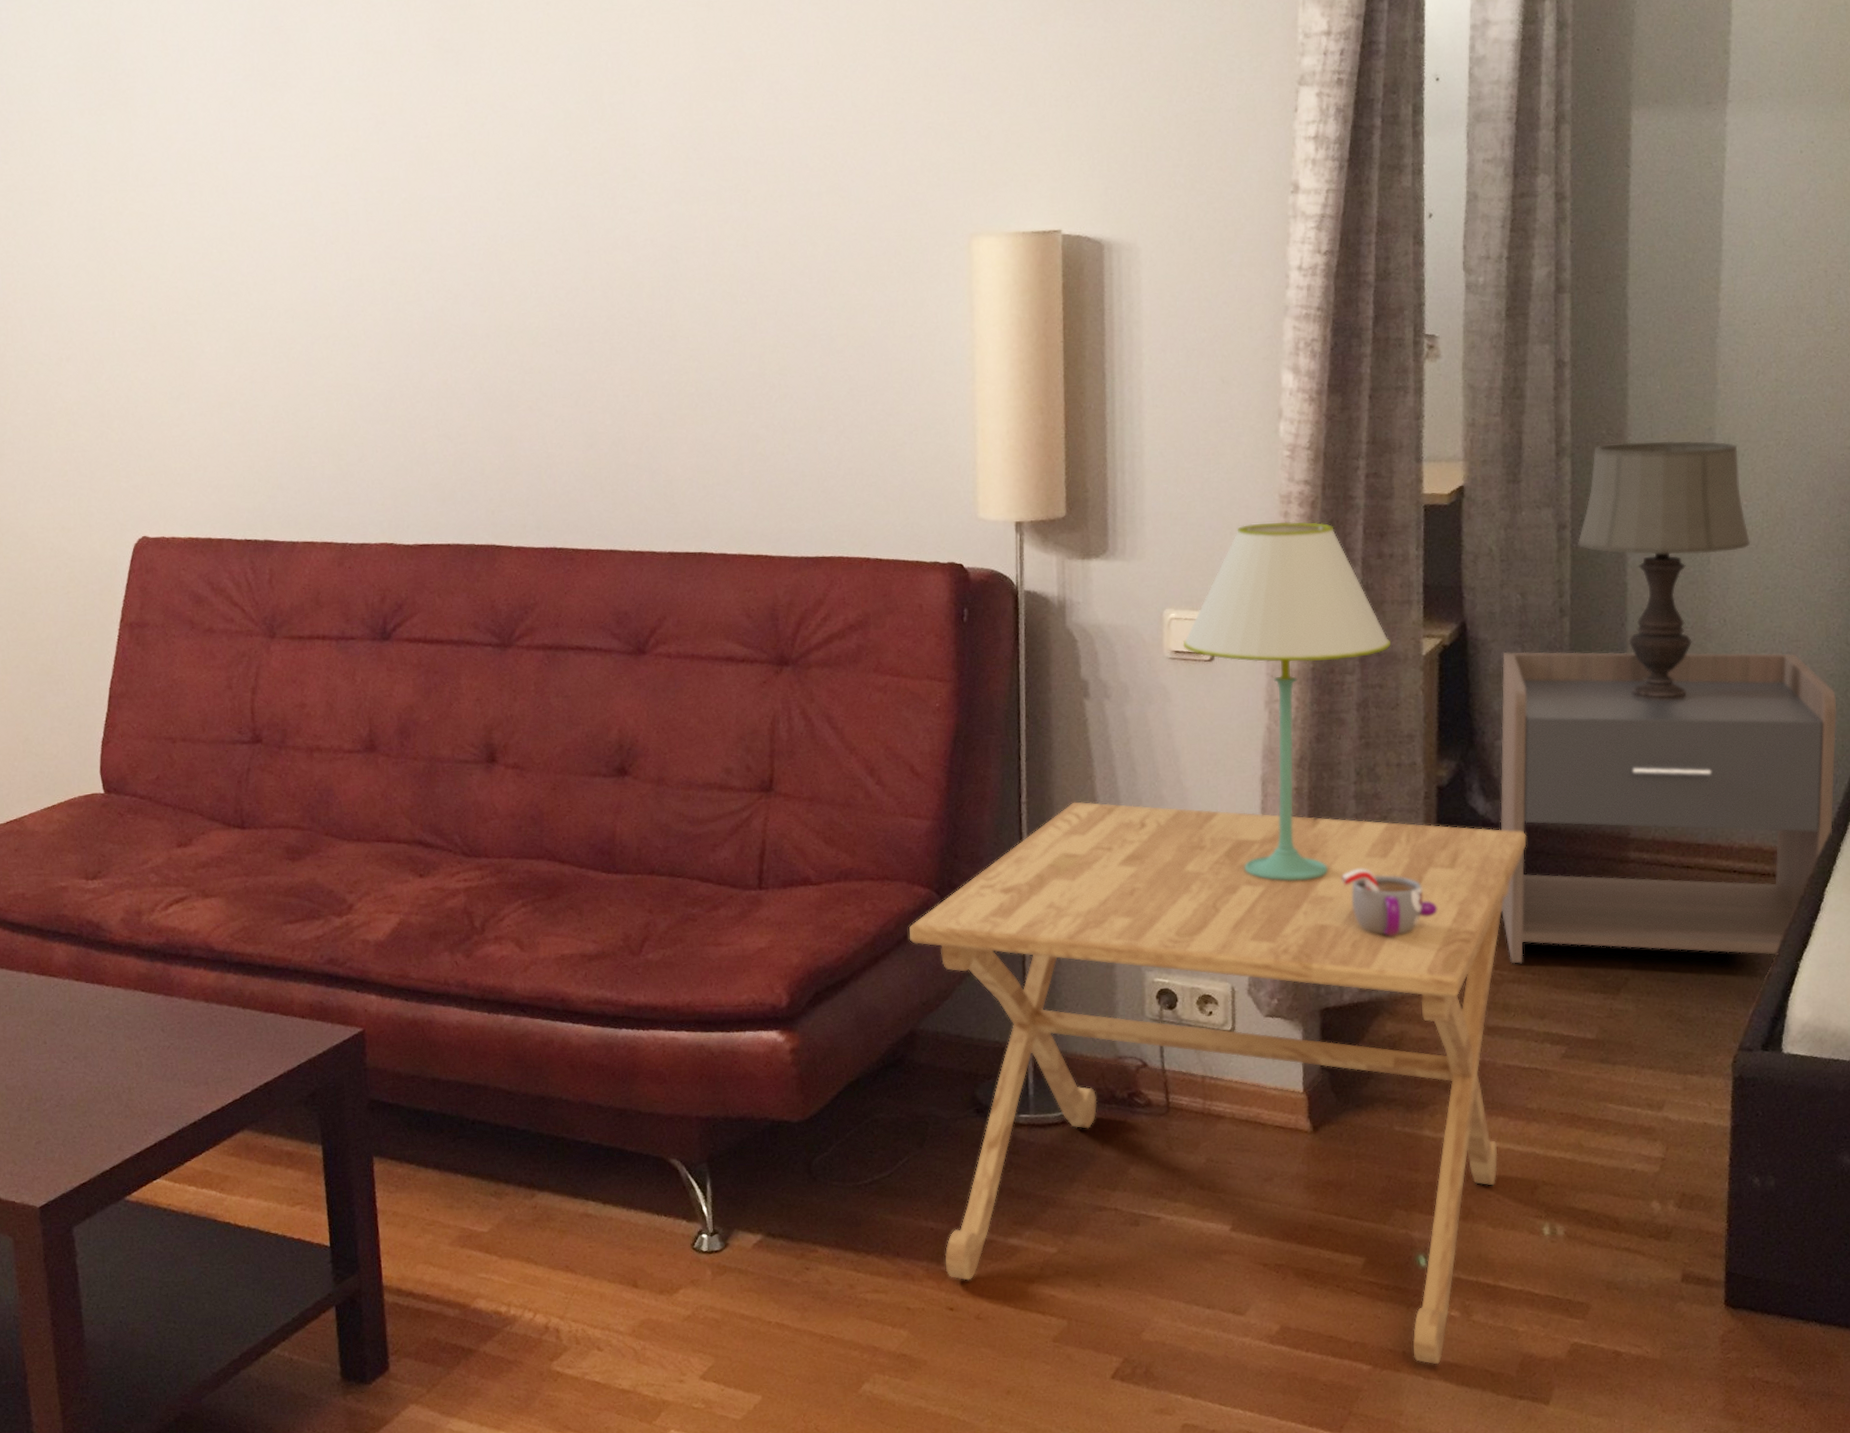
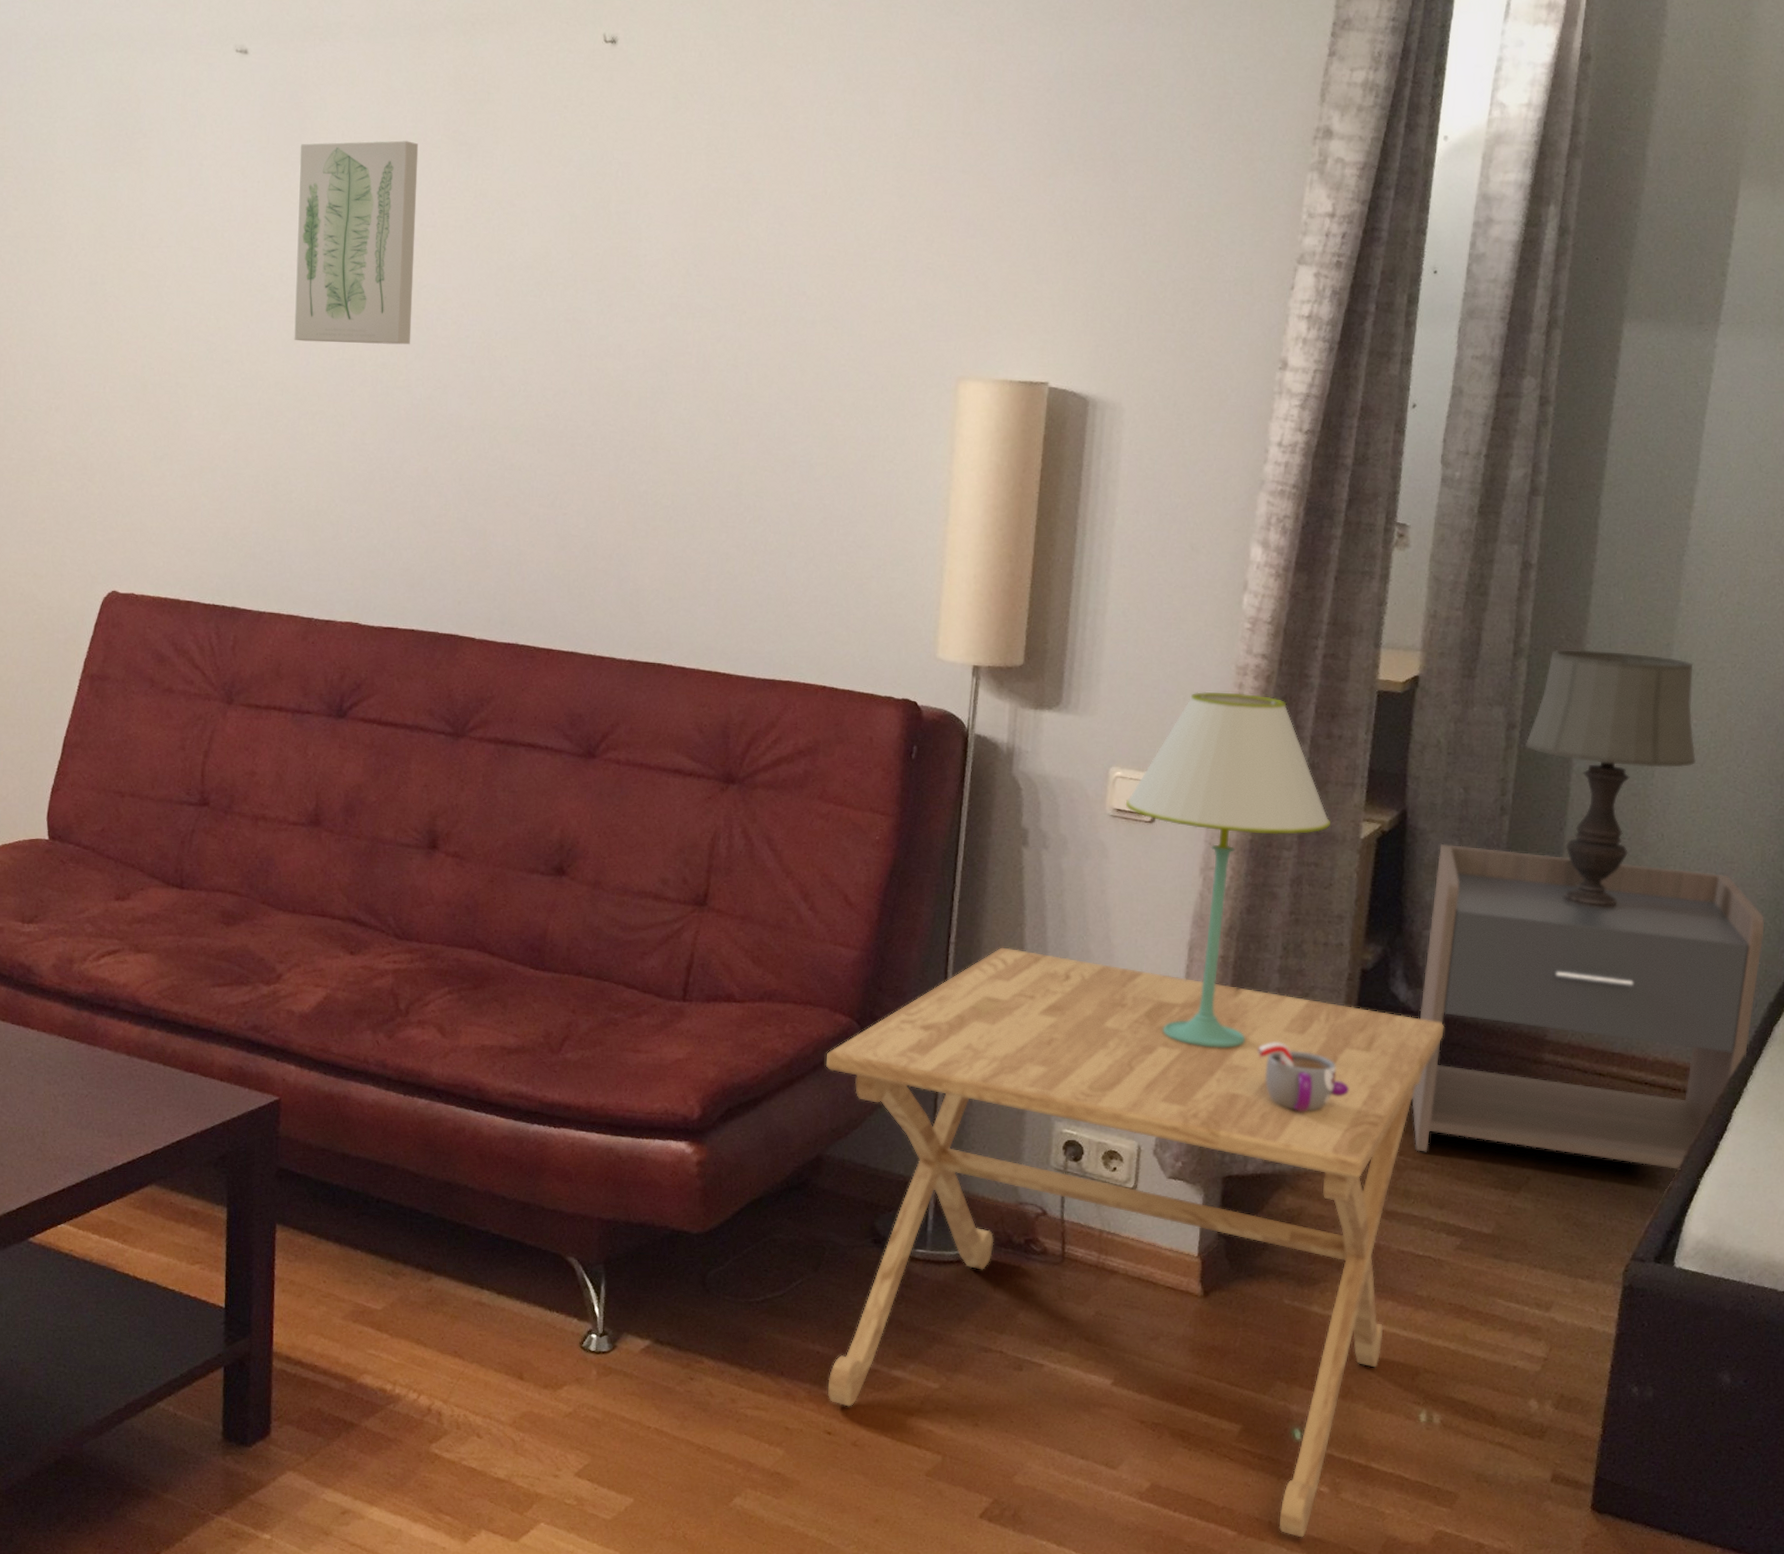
wall art: none [285,54,417,266] -> present [294,140,419,345]

